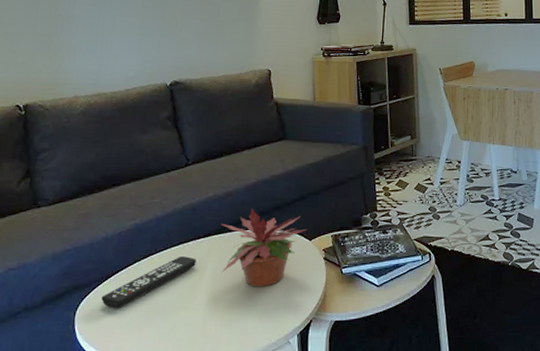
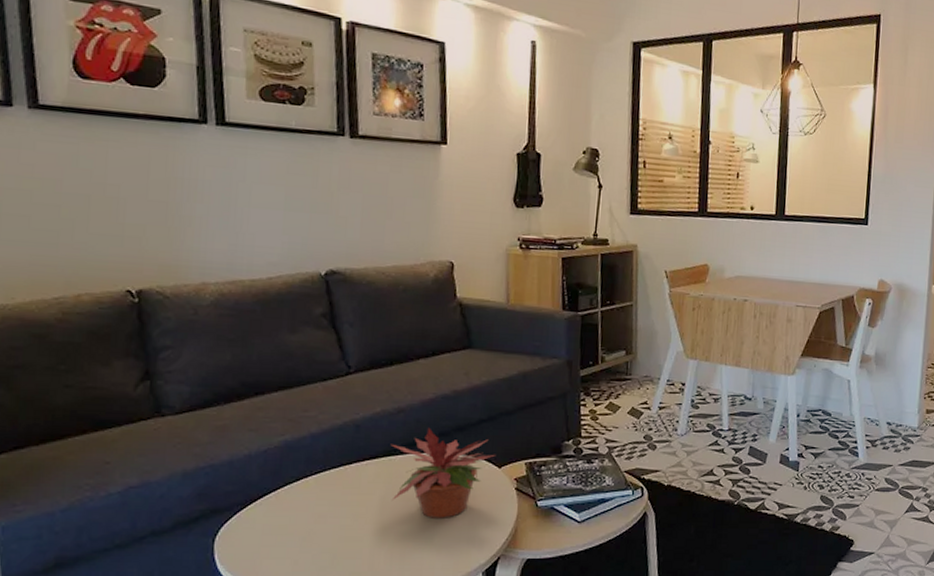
remote control: present [101,256,196,309] -> none [245,480,361,537]

